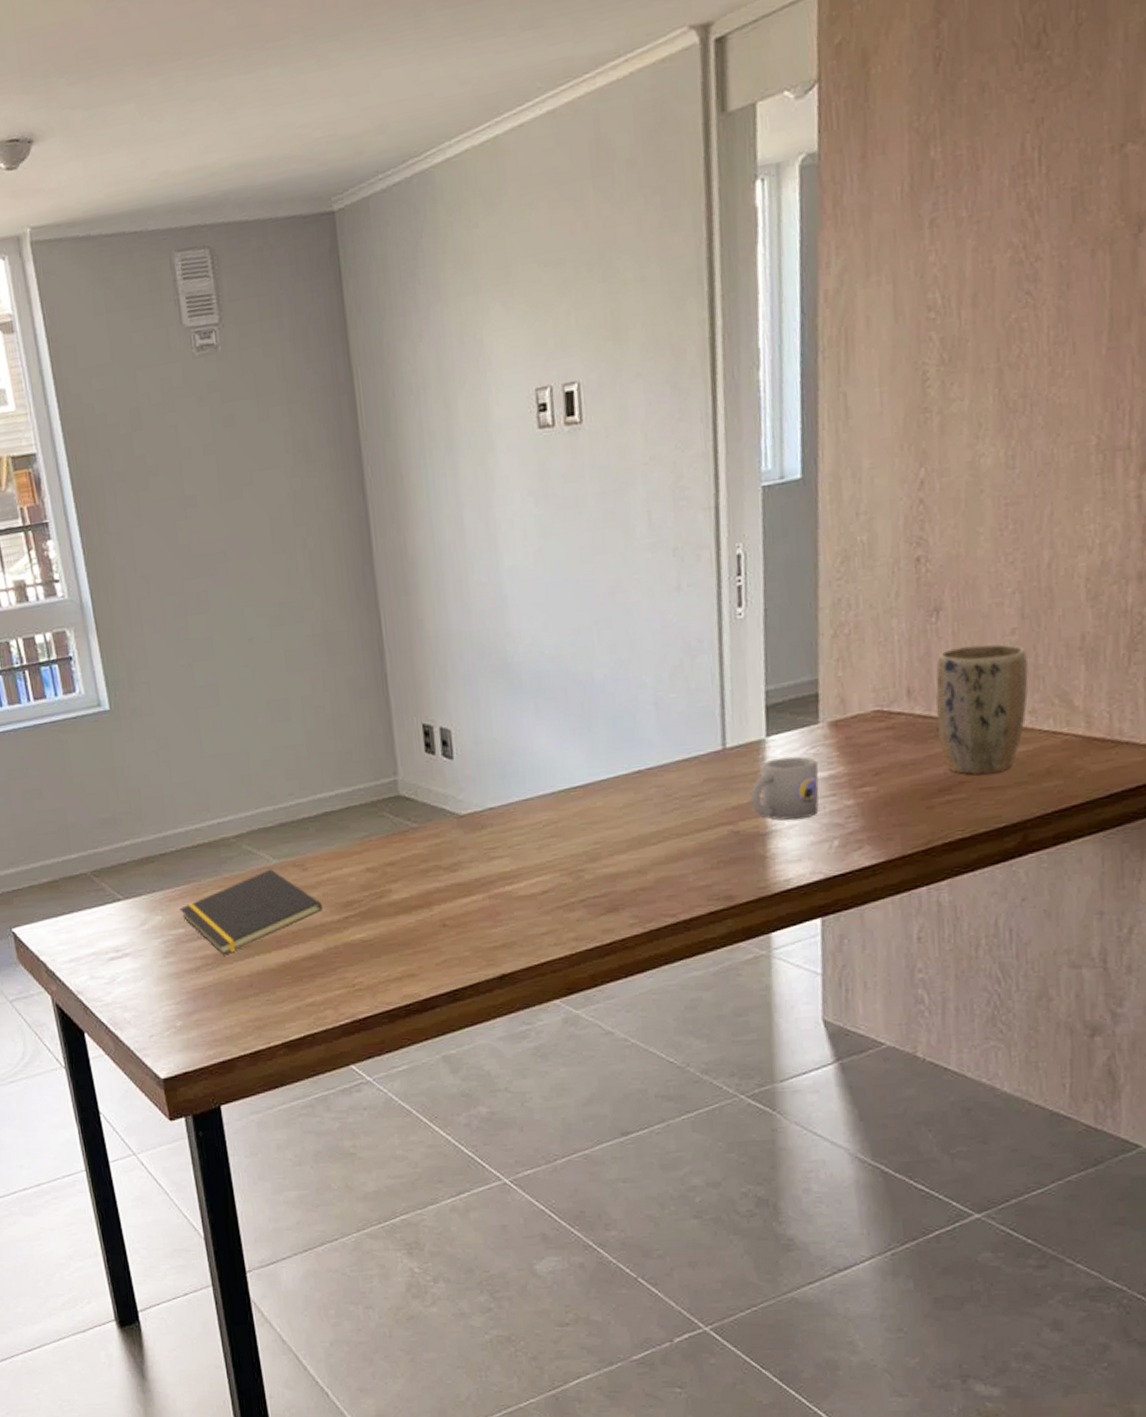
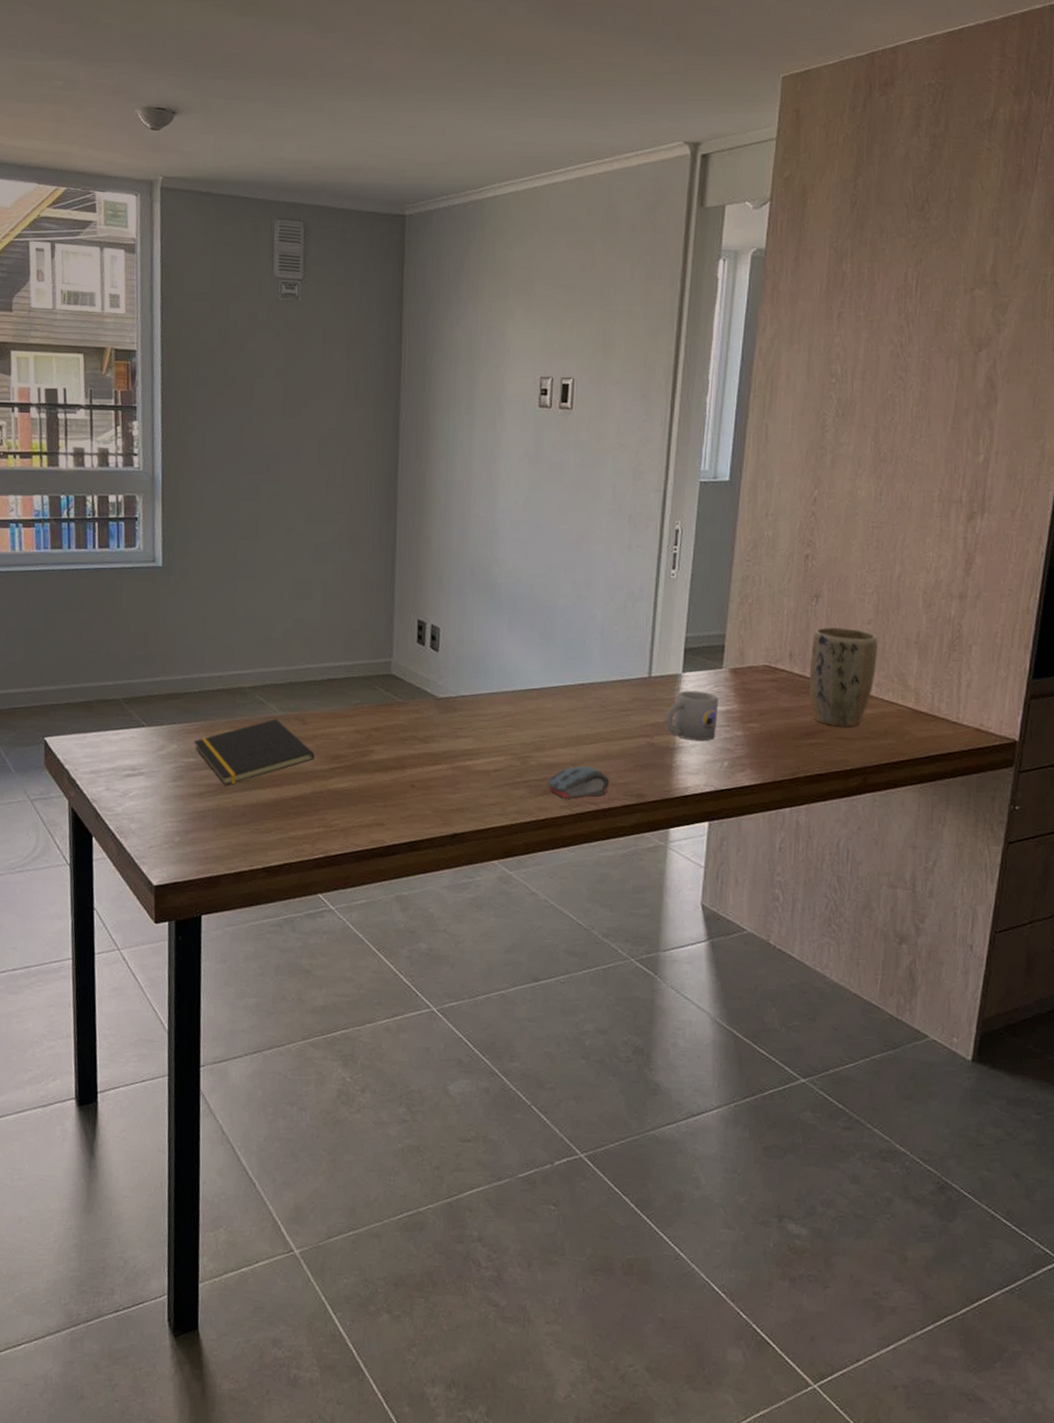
computer mouse: none [610,870,688,915] -> present [548,765,610,799]

